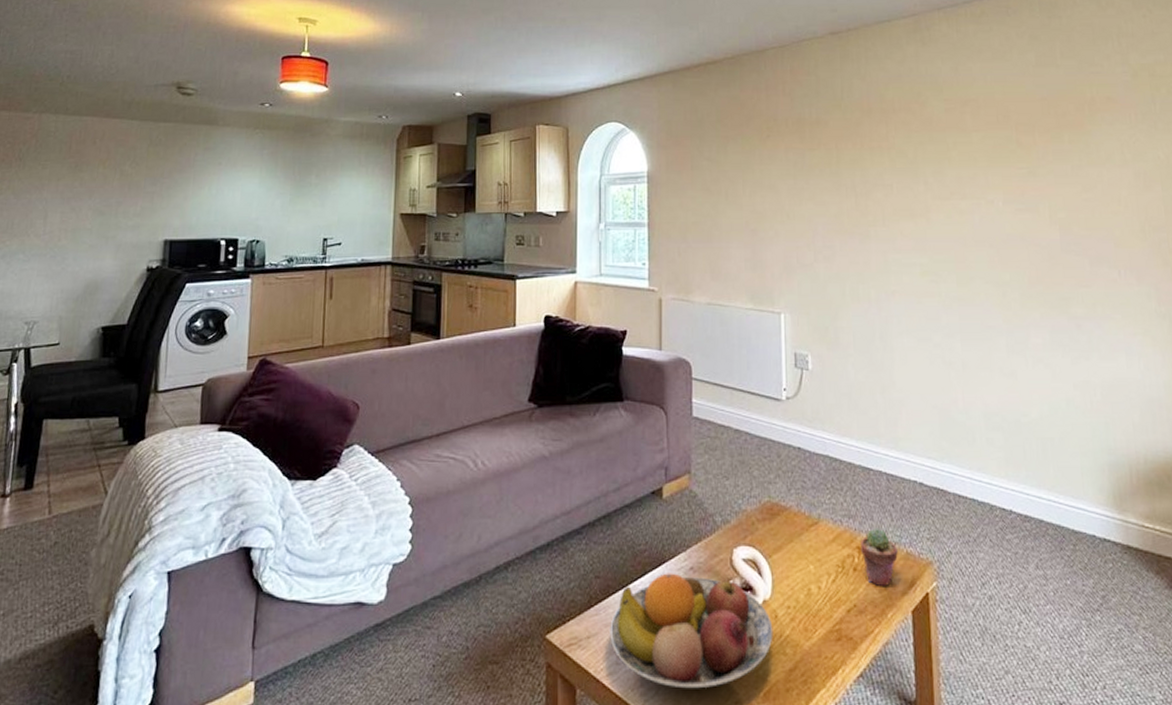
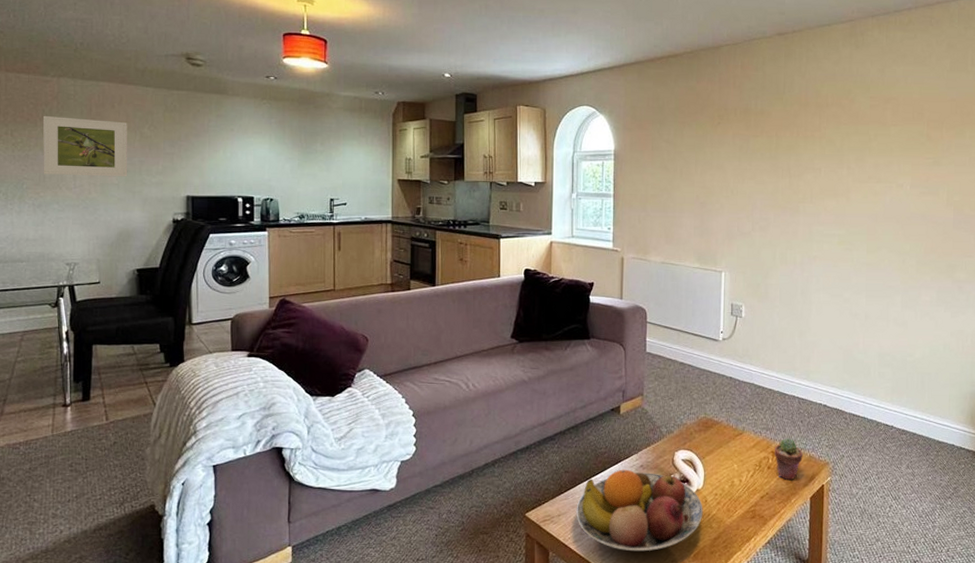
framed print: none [12,155,108,221] -> present [43,115,128,177]

